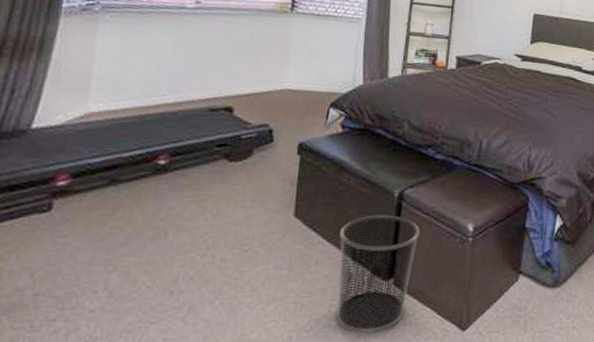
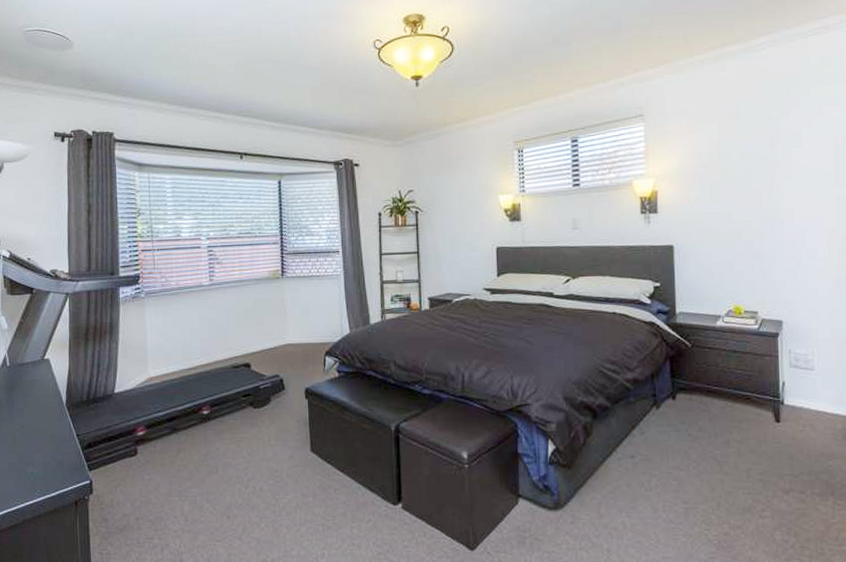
waste bin: present [335,215,421,333] -> none [350,447,420,551]

